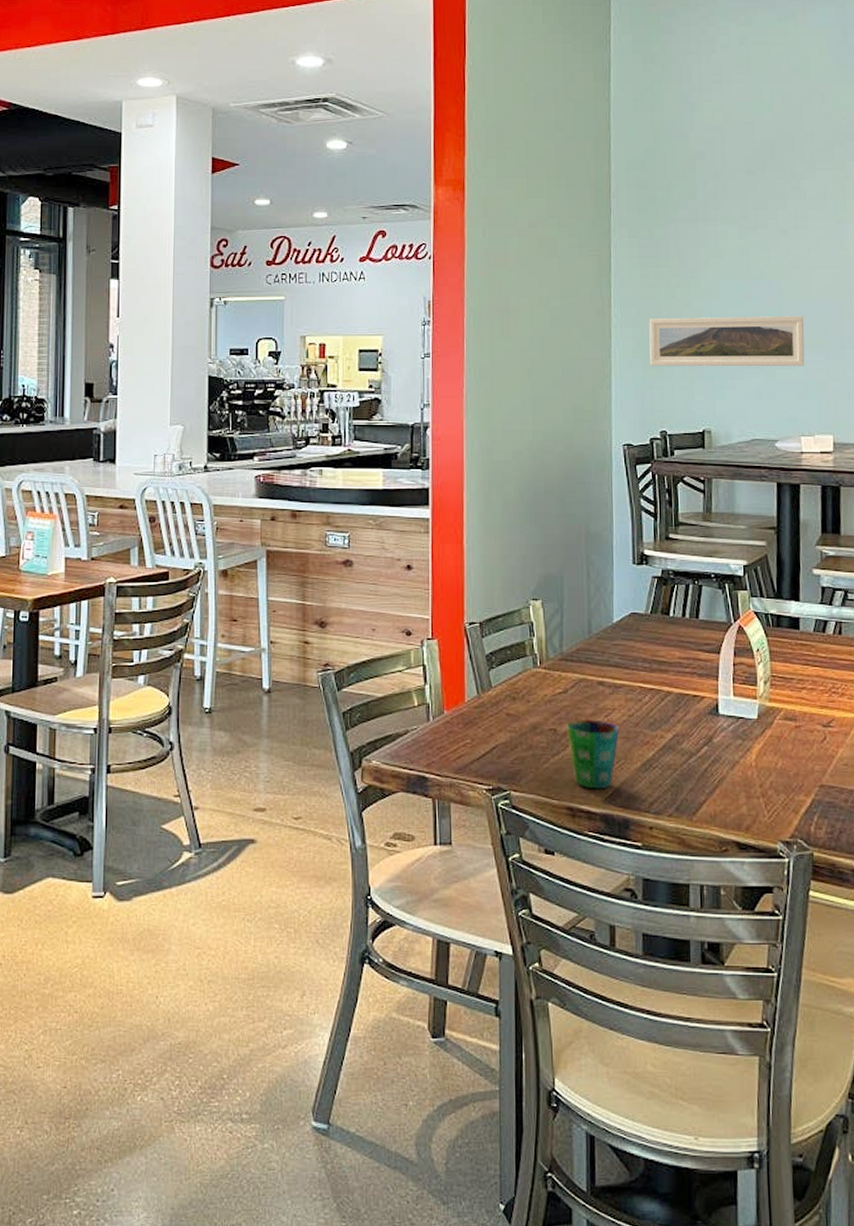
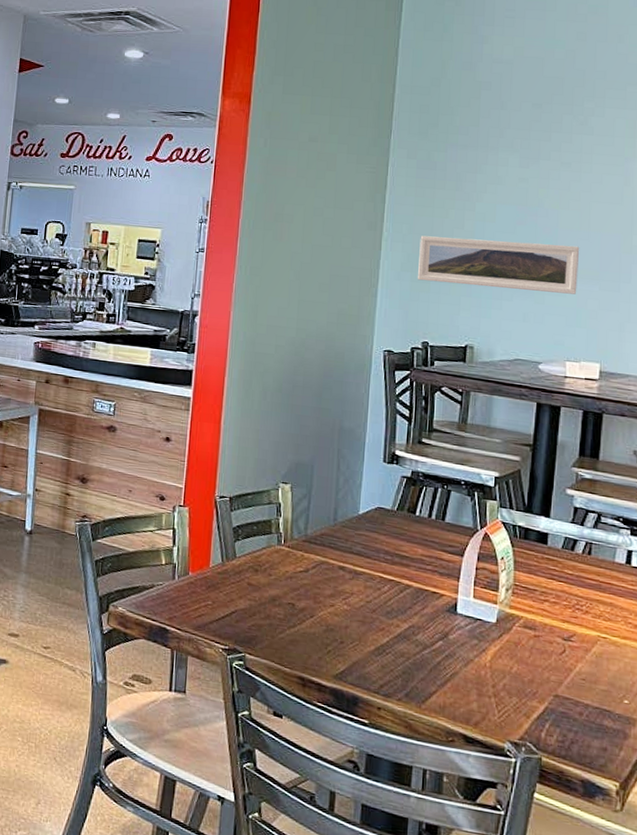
cup: present [566,719,620,789] -> none [304,597,357,665]

